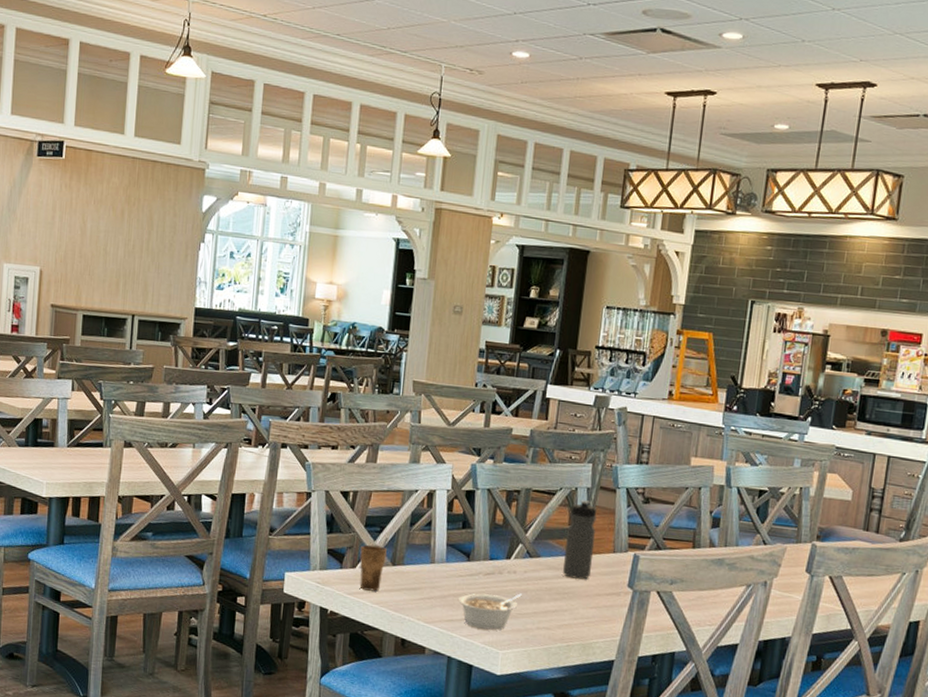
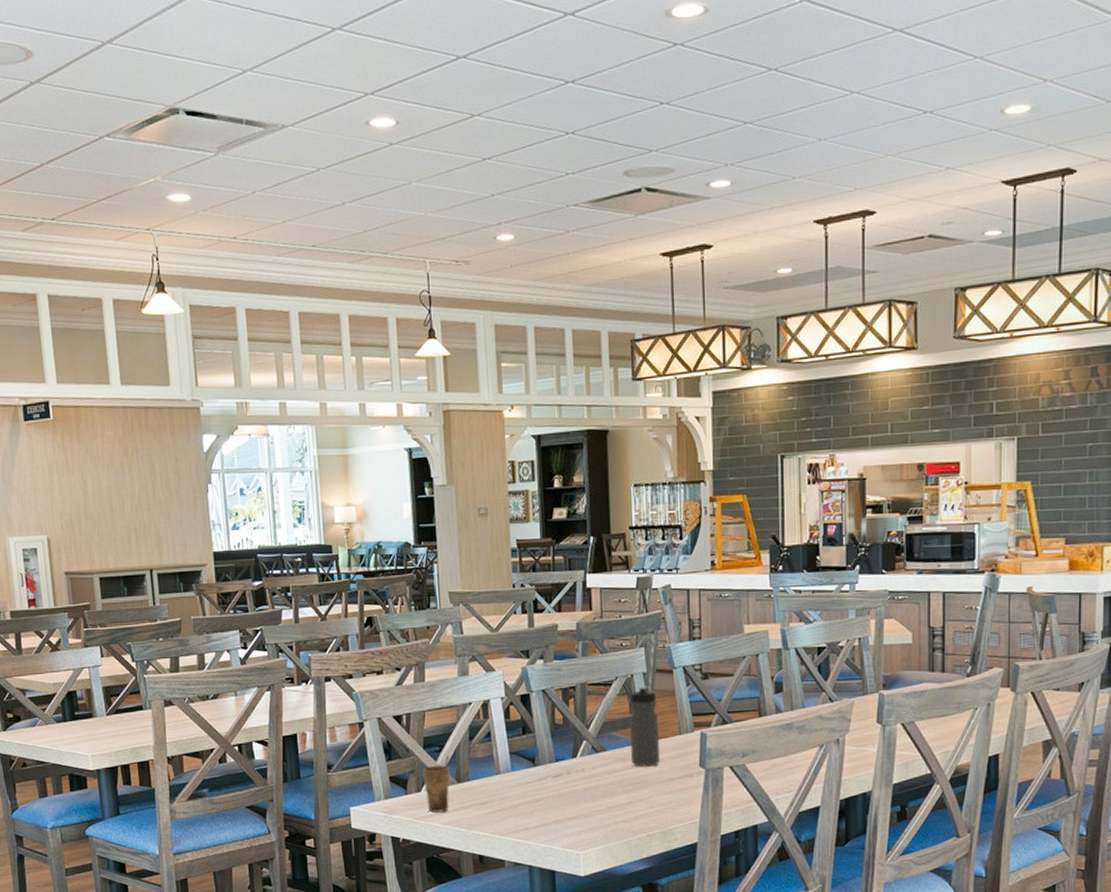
legume: present [459,593,523,630] -> none [530,790,595,833]

